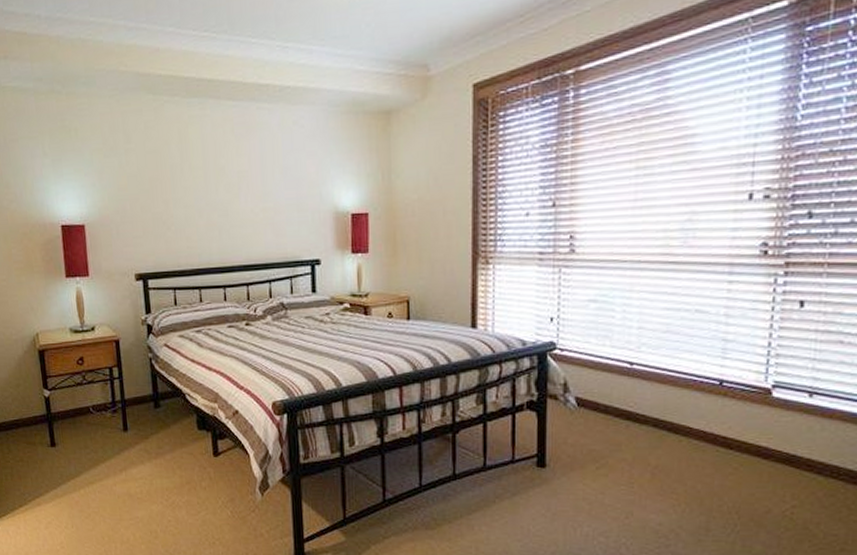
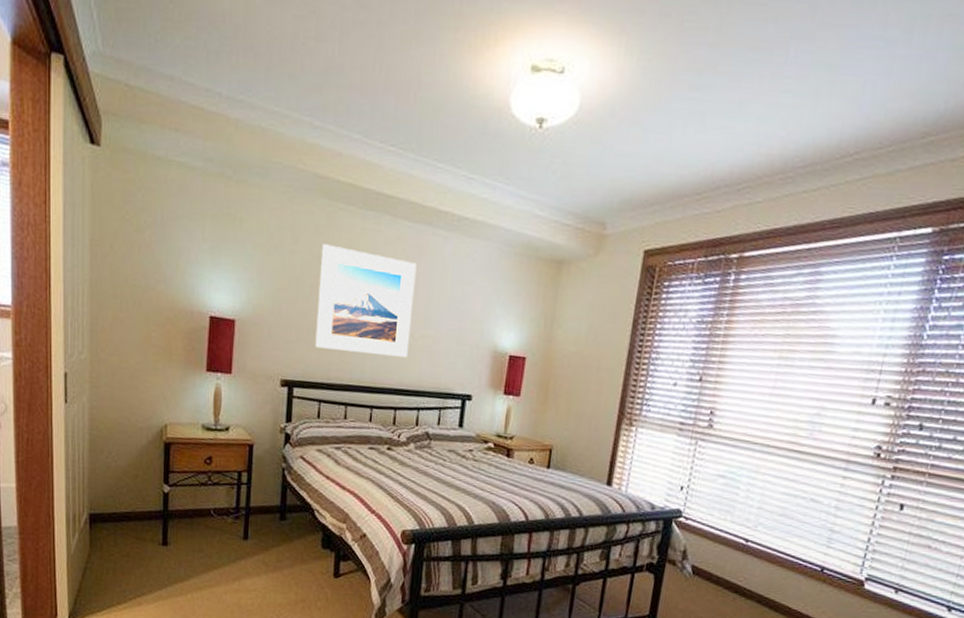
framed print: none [153,137,251,238] -> present [315,244,417,358]

